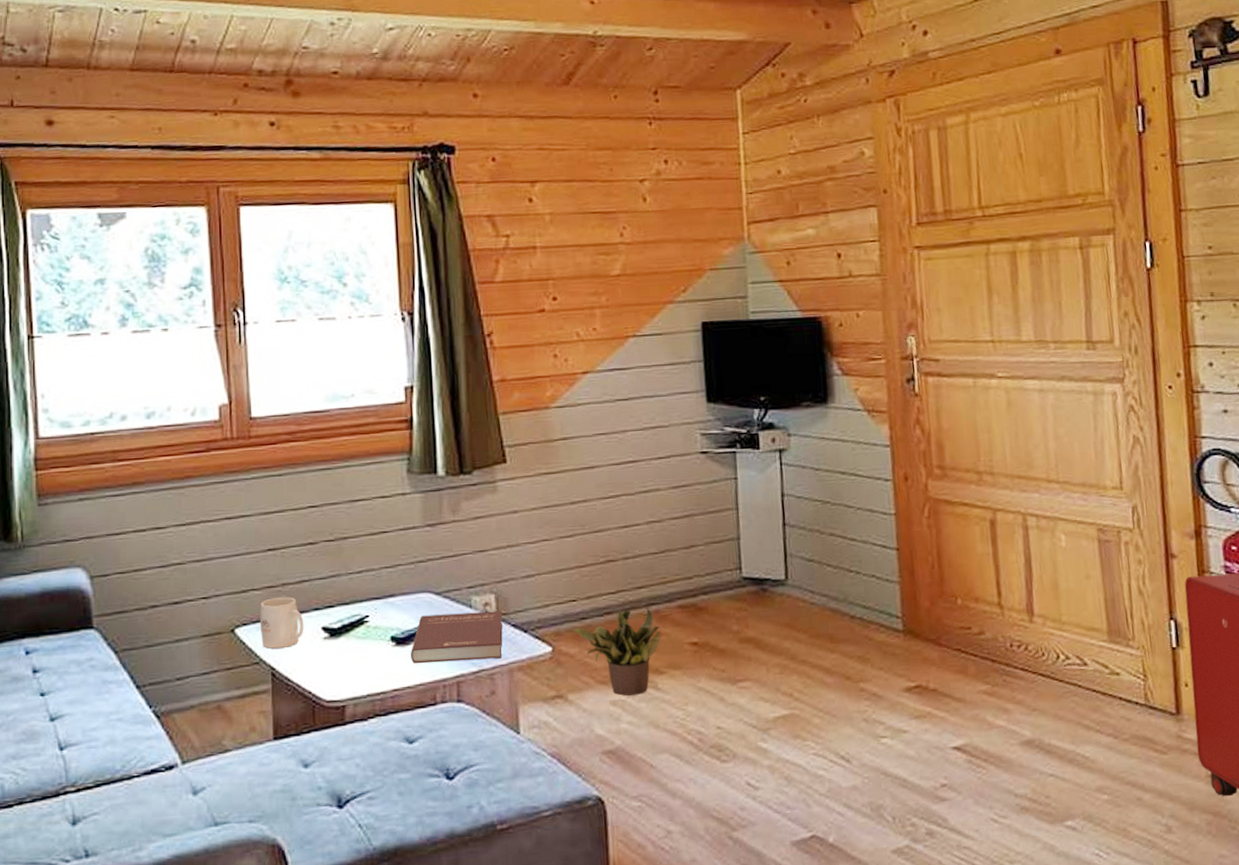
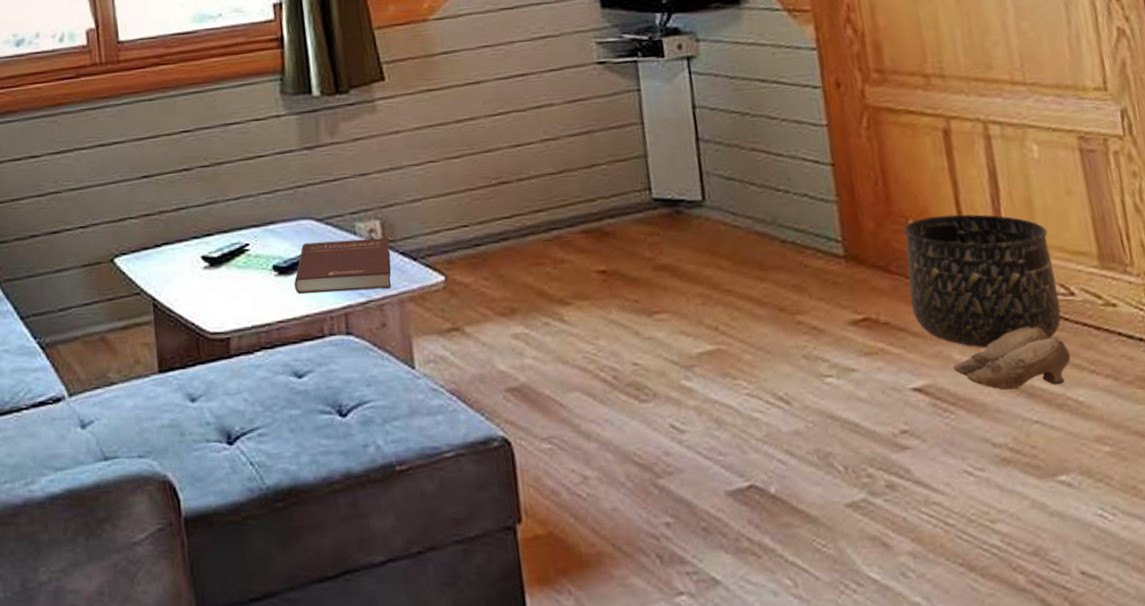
mug: present [259,597,304,649] -> none [138,225,184,279]
potted plant: present [573,607,660,696] -> none [466,232,564,329]
basket: none [952,594,1076,712] -> present [903,214,1062,348]
slippers: none [987,692,1081,747] -> present [953,326,1071,390]

